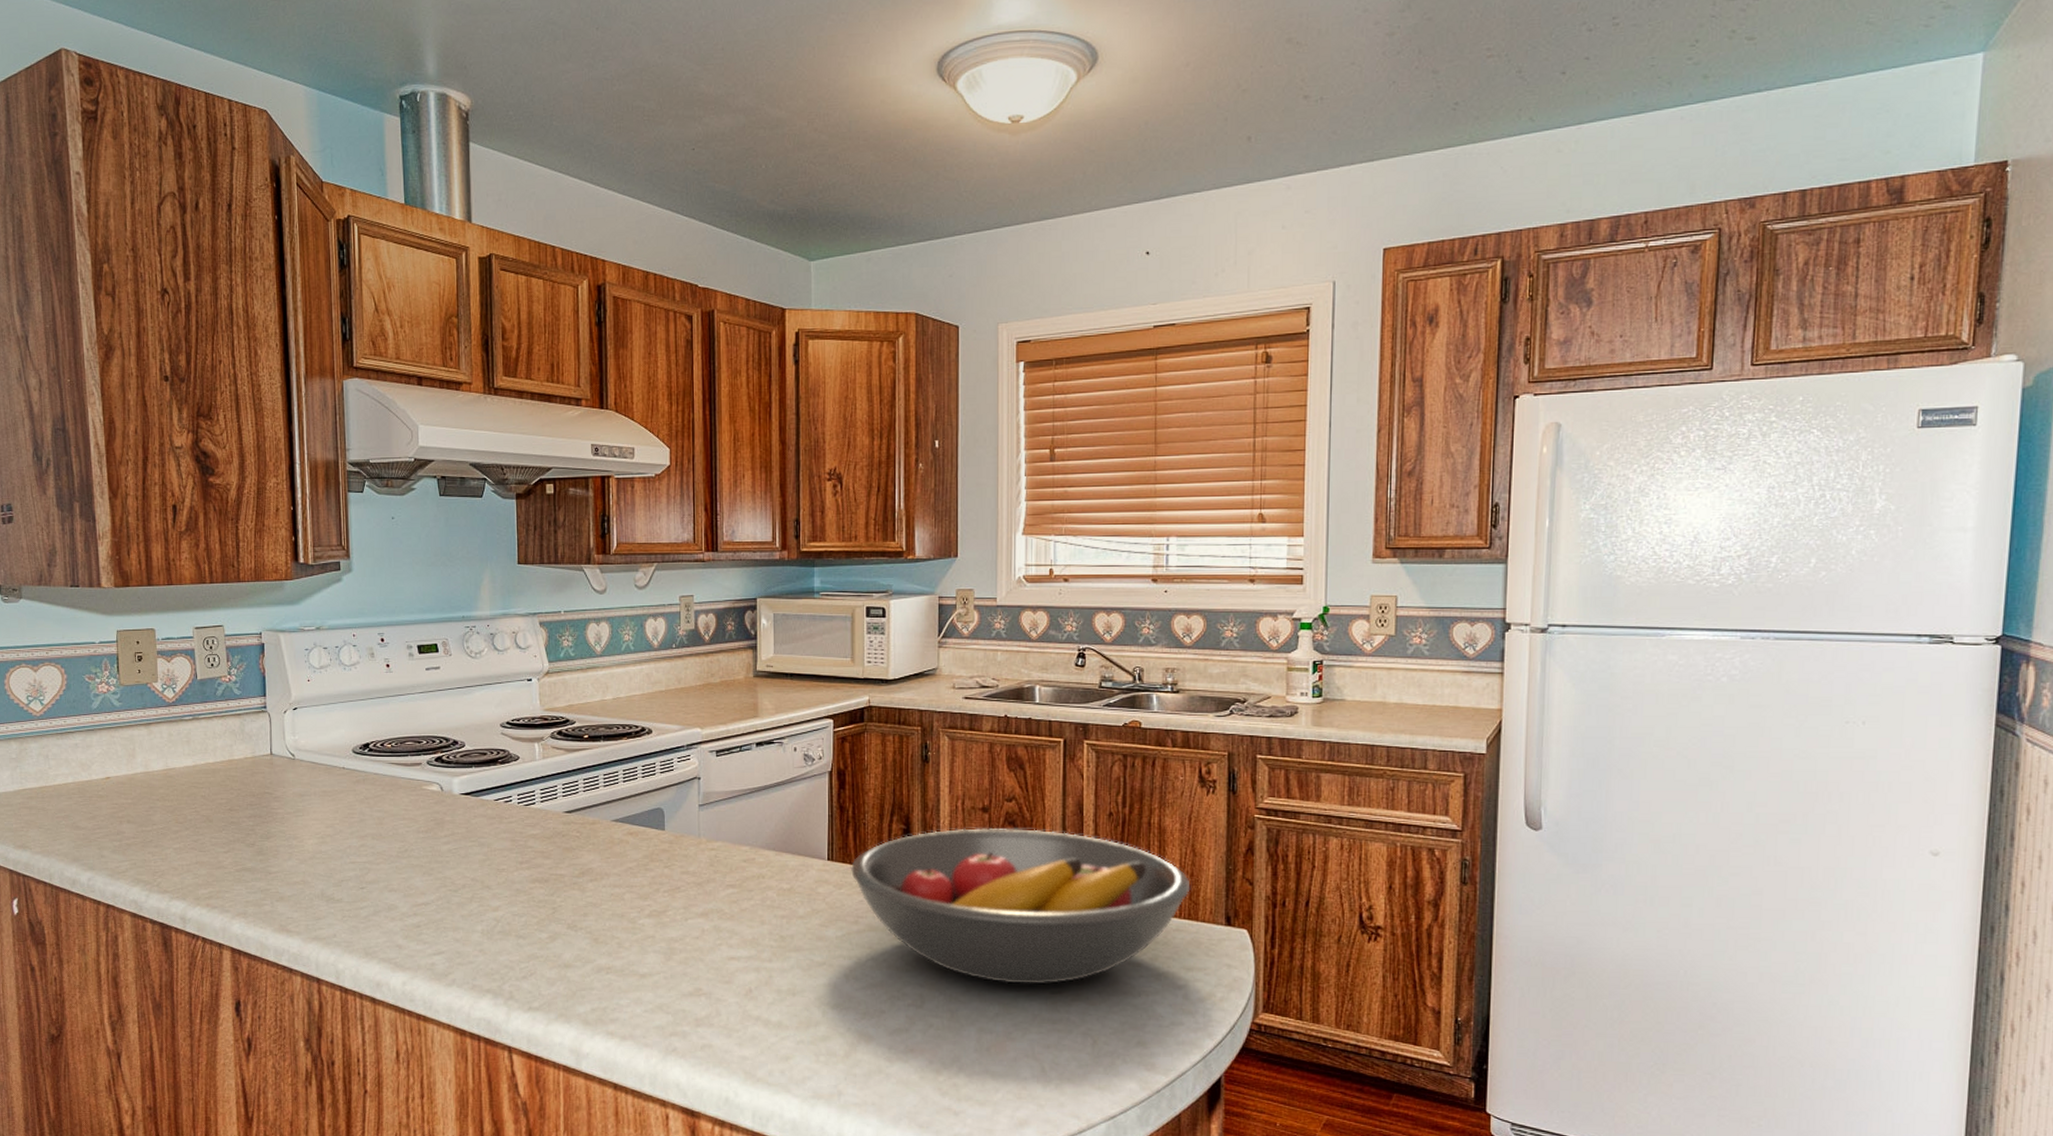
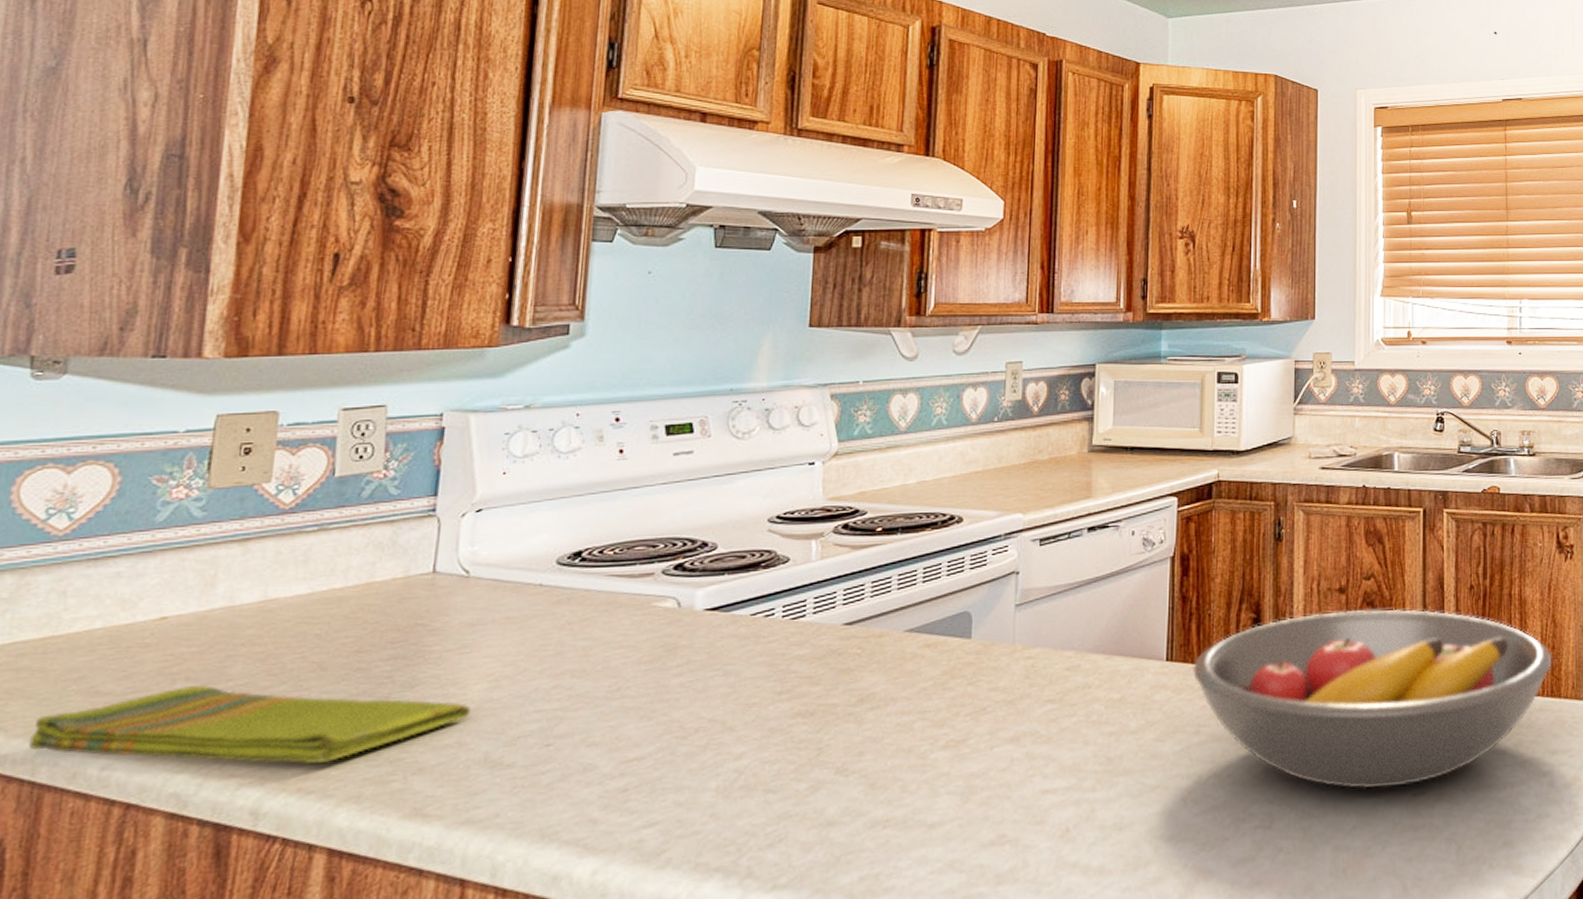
dish towel: none [45,826,309,888] -> present [29,684,472,765]

